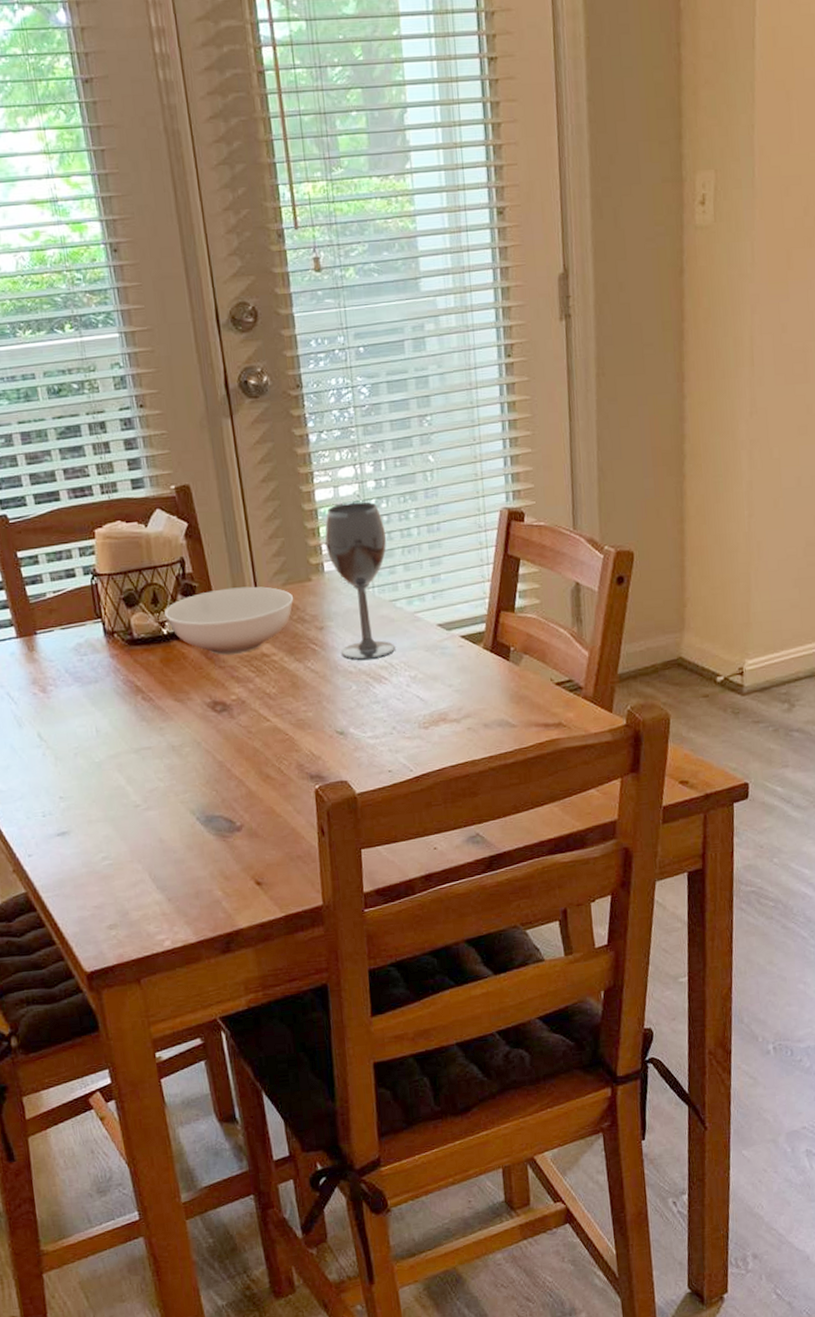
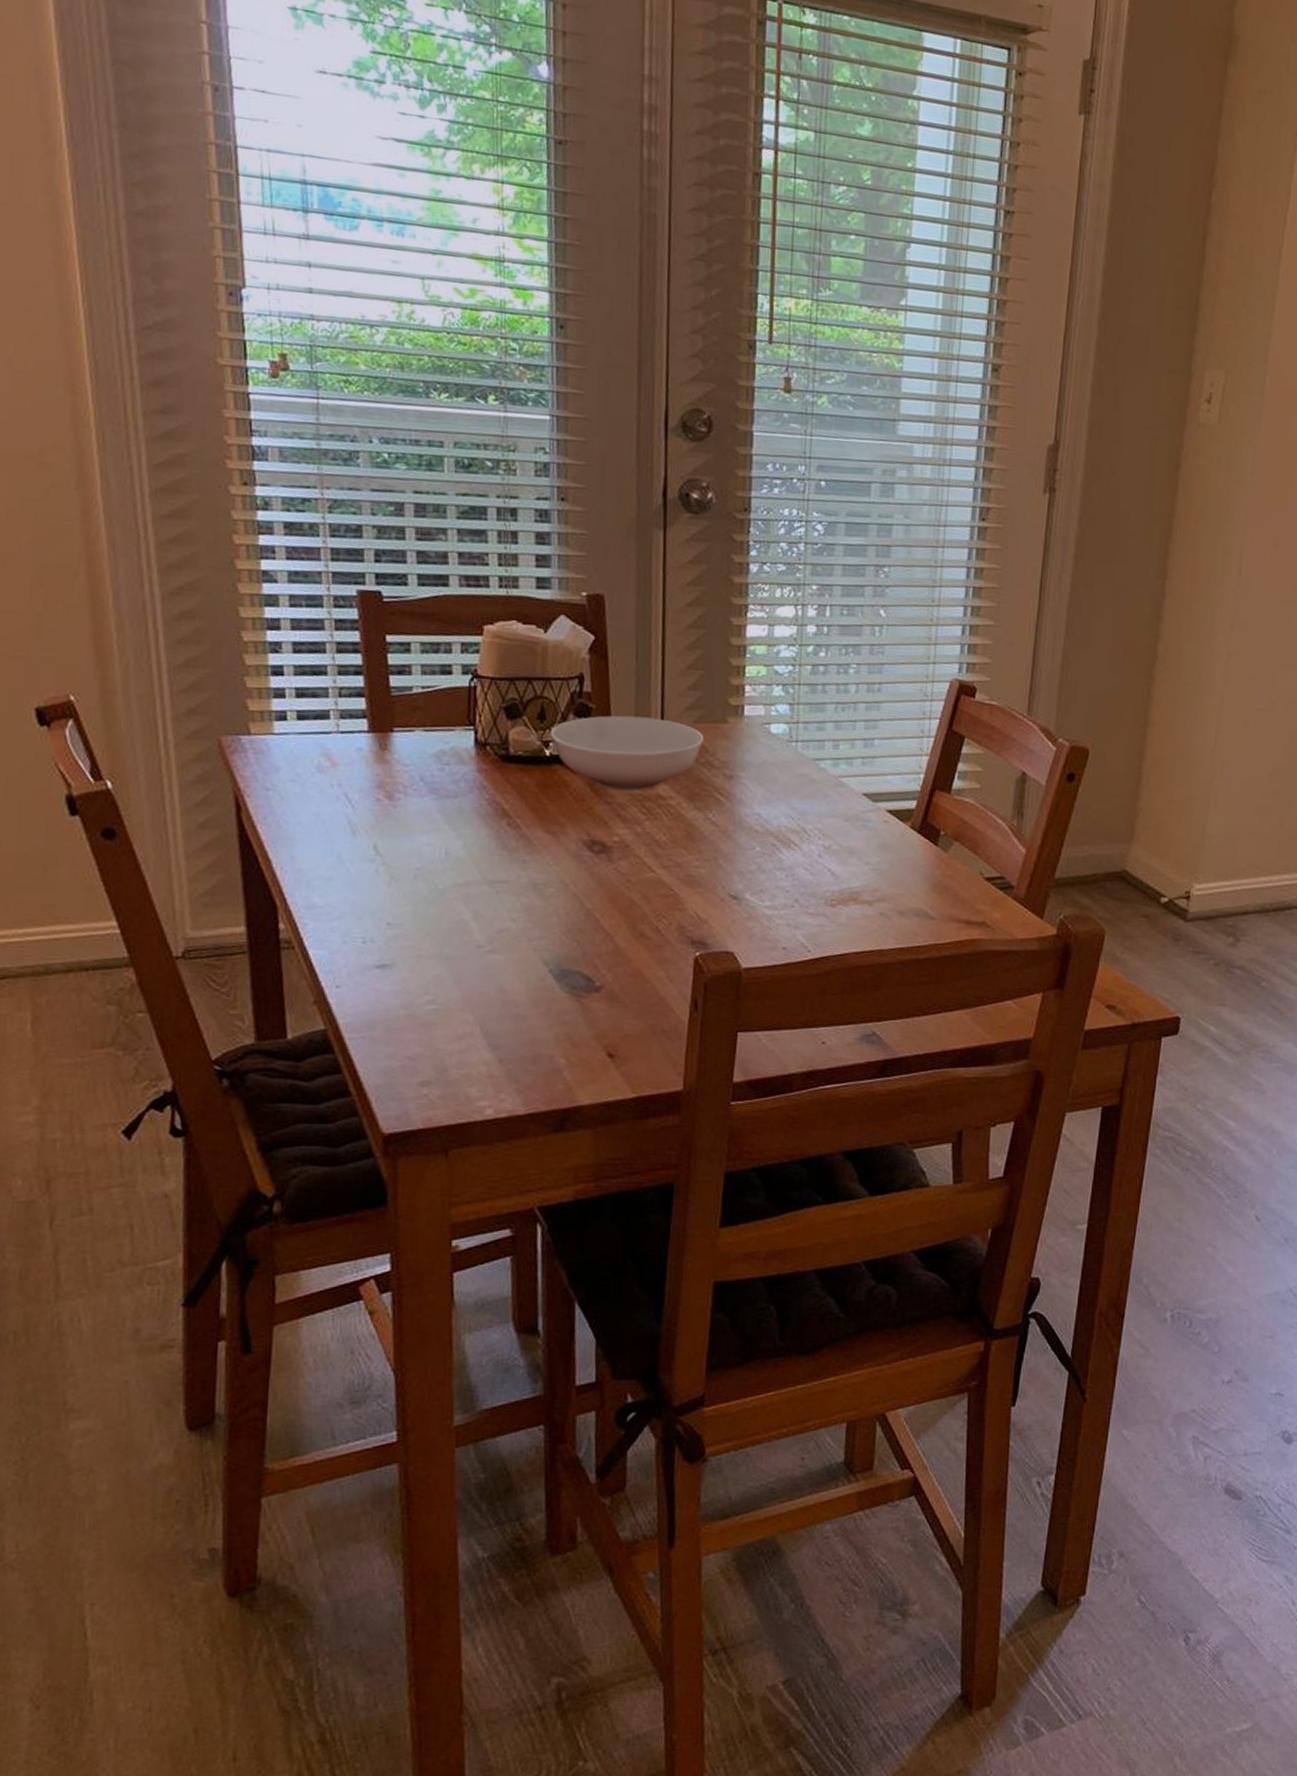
wine glass: present [324,501,396,660] -> none [749,644,820,820]

